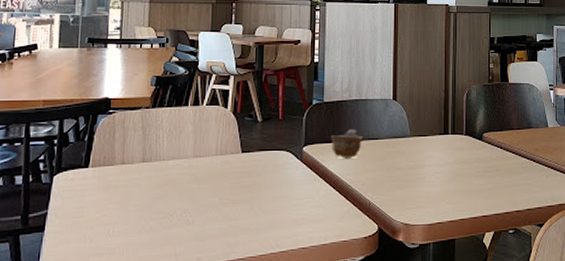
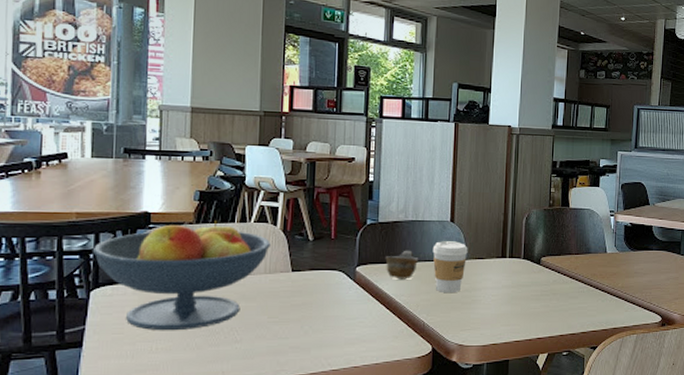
fruit bowl: none [56,105,223,214] -> present [92,221,272,331]
coffee cup: none [376,119,411,171] -> present [432,241,468,292]

